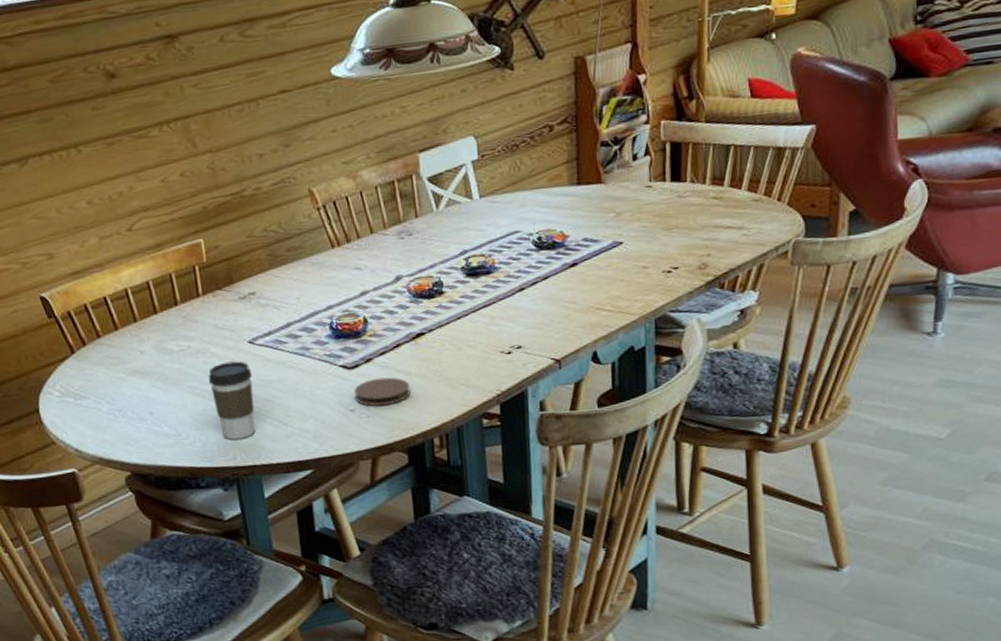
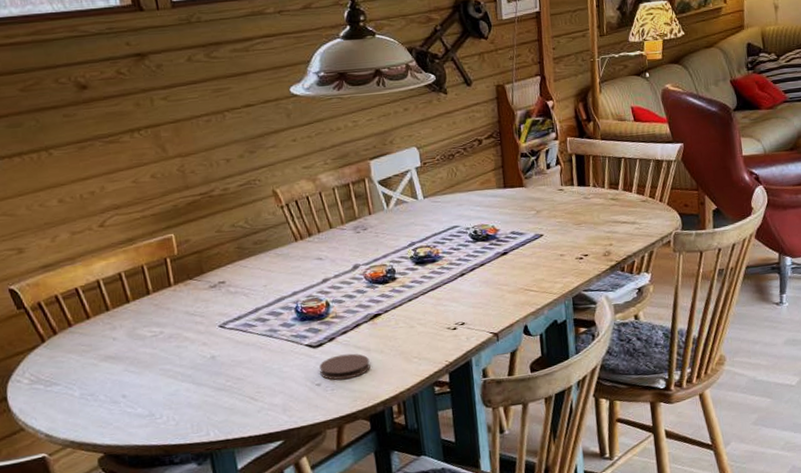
coffee cup: present [208,361,256,440] -> none [180,343,228,417]

